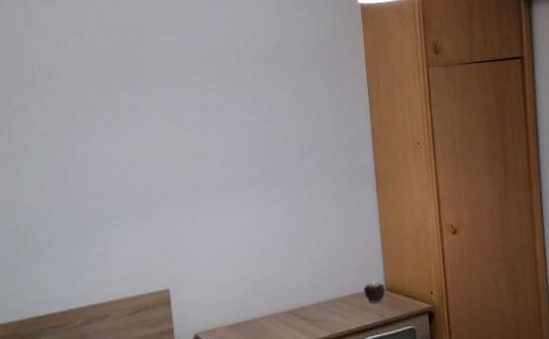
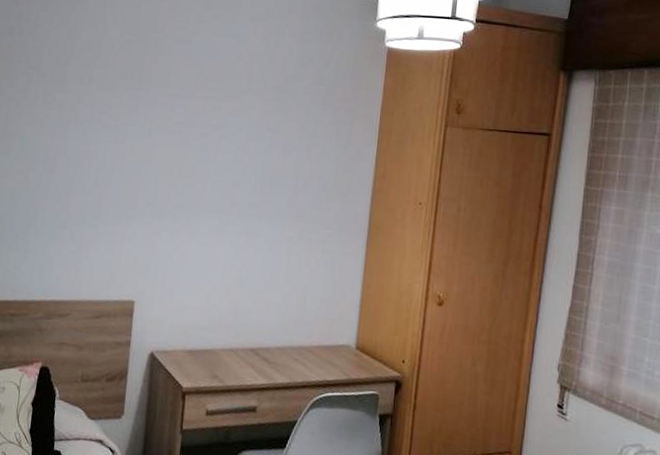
candle: present [363,282,386,303] -> none [332,337,356,360]

